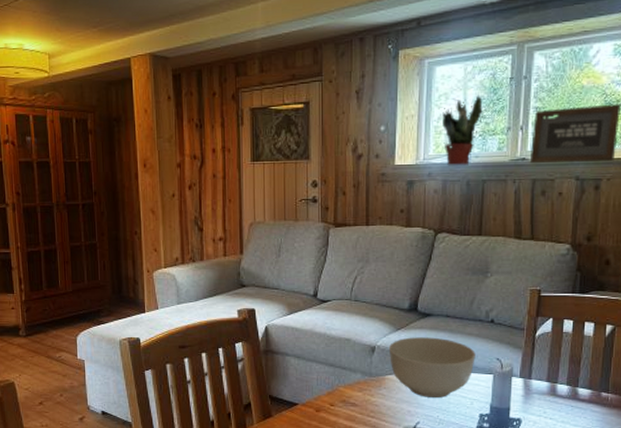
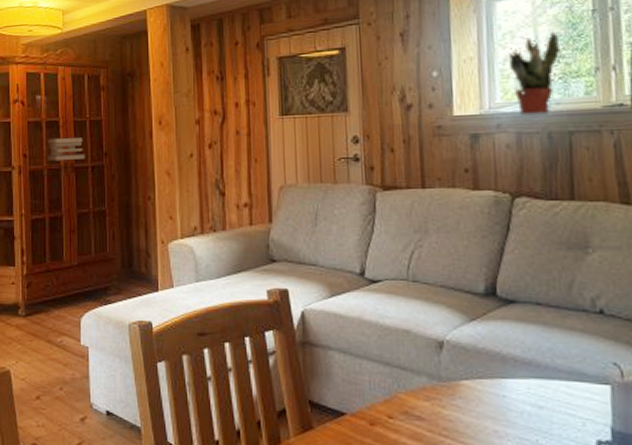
books: none [37,176,76,199] -> present [46,136,86,162]
bowl: present [388,337,476,397] -> none [461,330,583,414]

